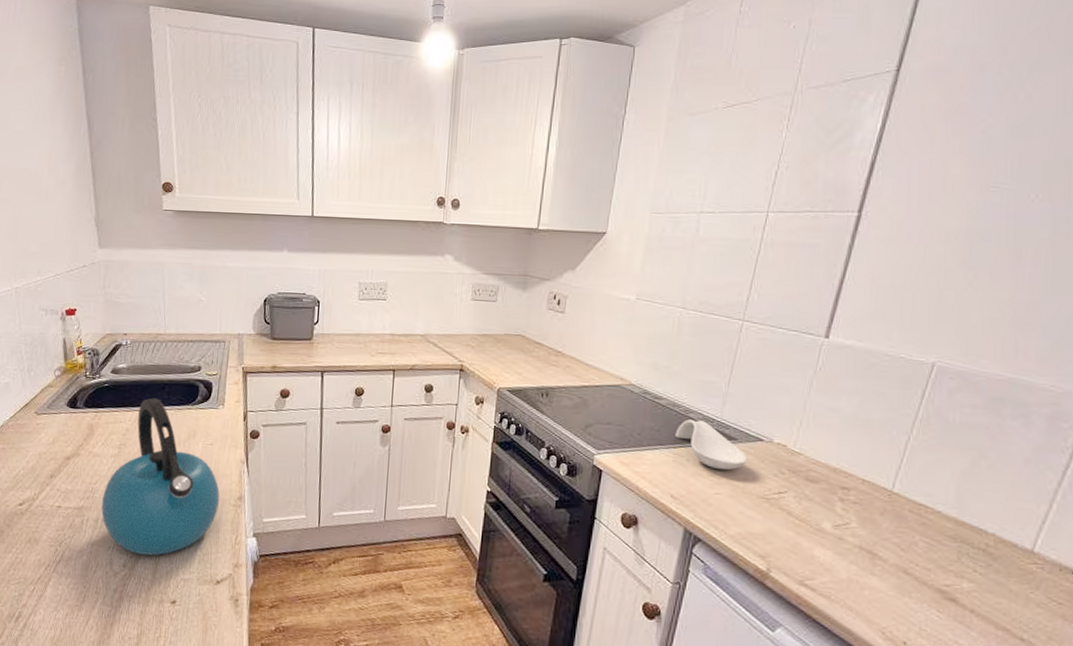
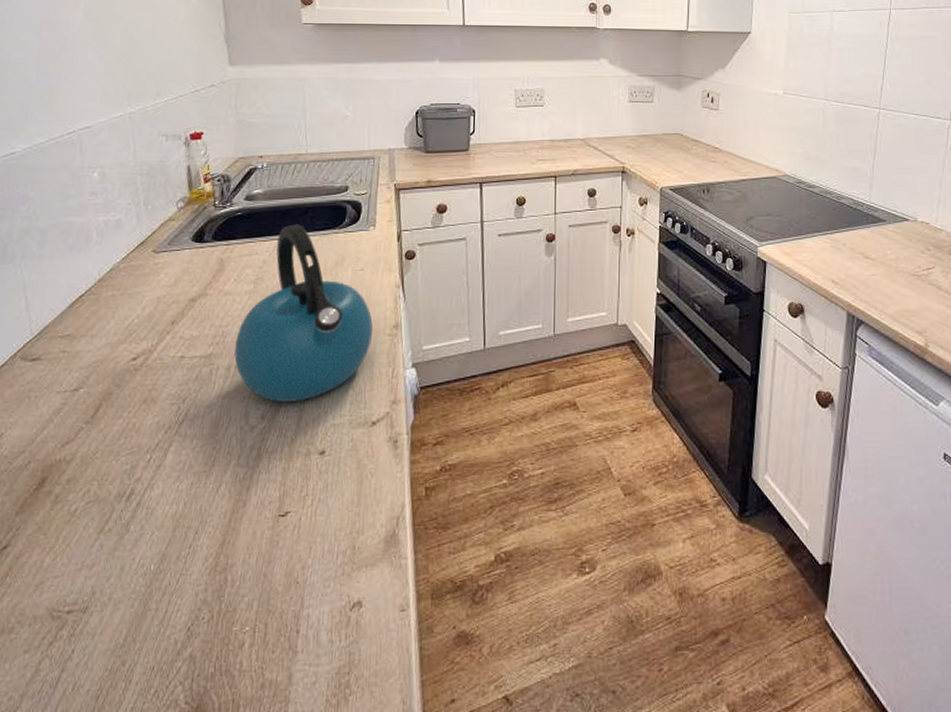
spoon rest: present [675,419,748,471] -> none [830,205,897,252]

